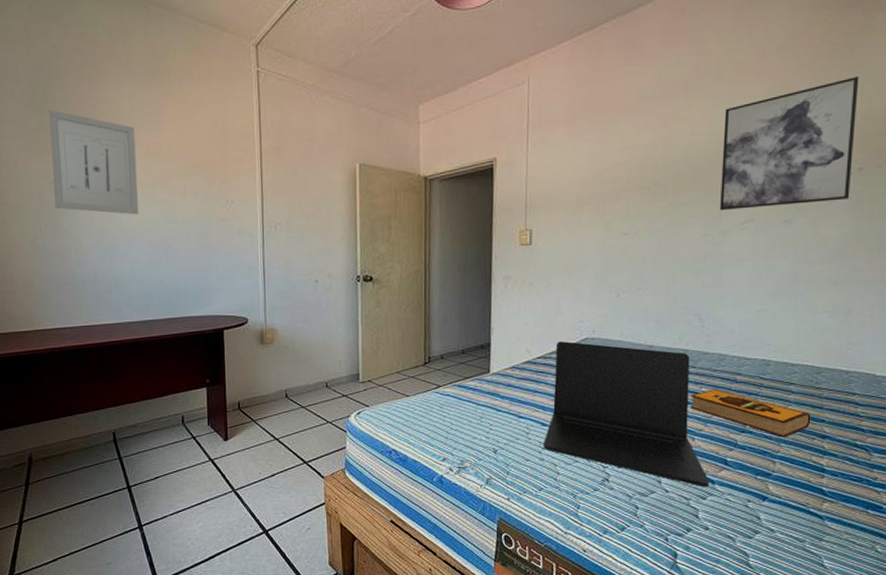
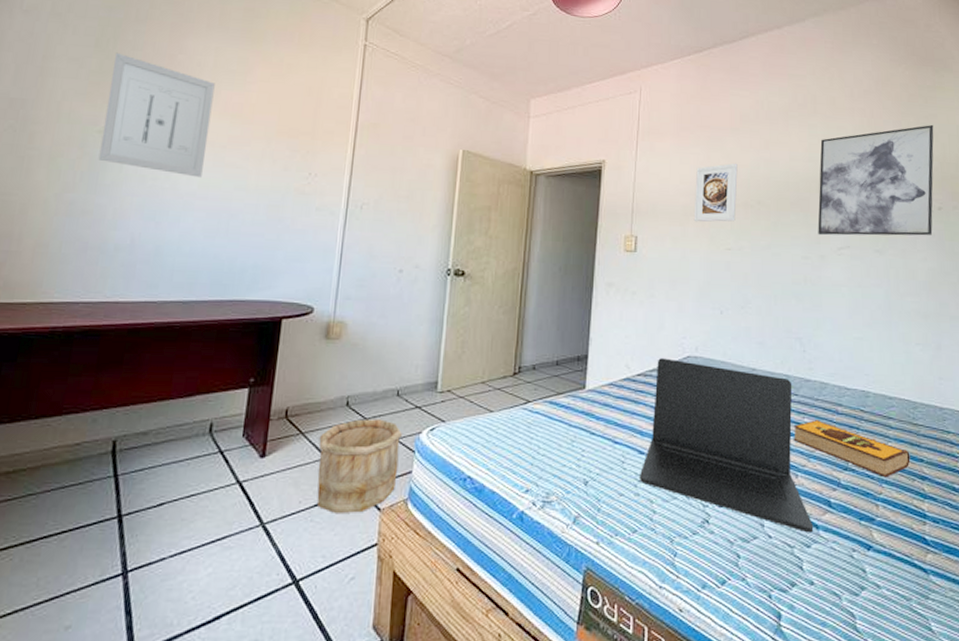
wooden bucket: none [268,407,334,481] -> present [317,419,402,513]
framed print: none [588,145,633,210] -> present [693,163,738,222]

